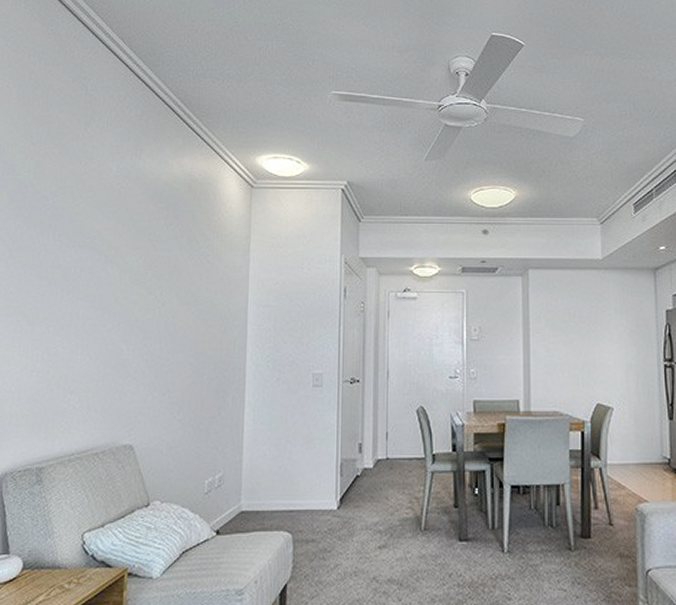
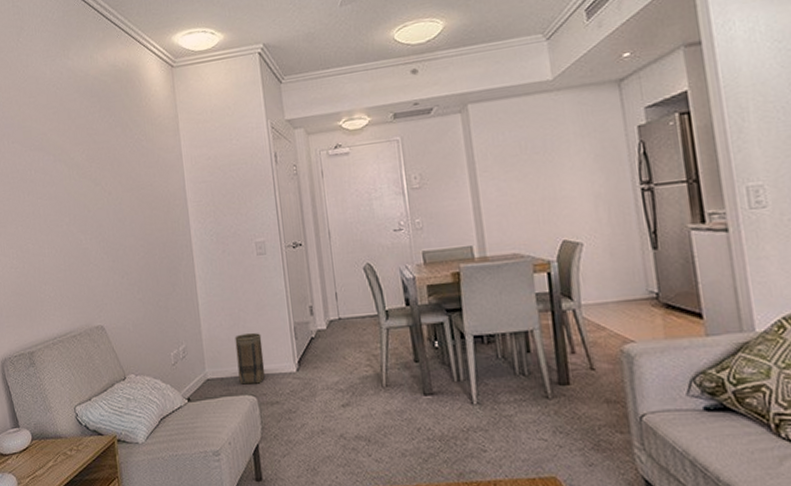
basket: none [276,466,306,520] -> present [235,333,265,385]

